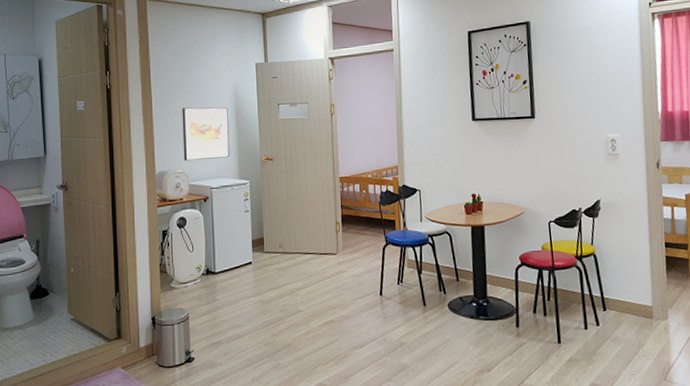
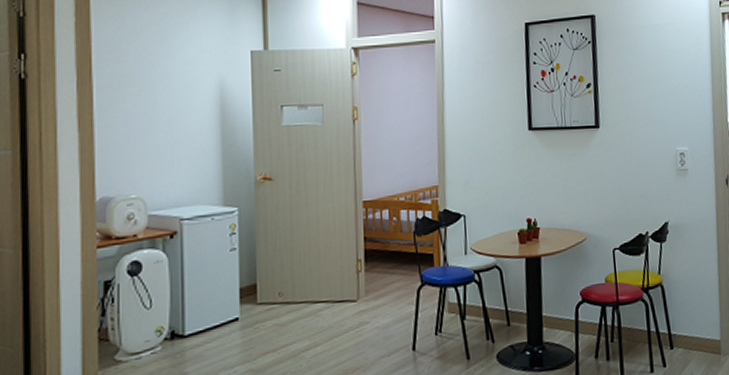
wall art: present [182,106,230,162] -> none [139,107,210,183]

